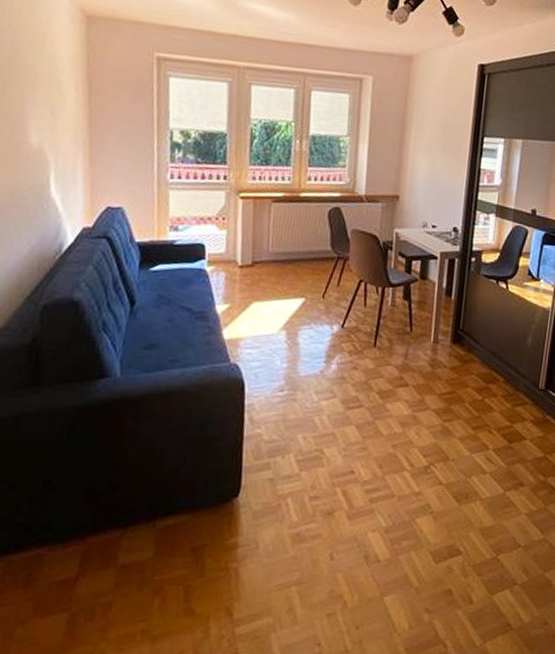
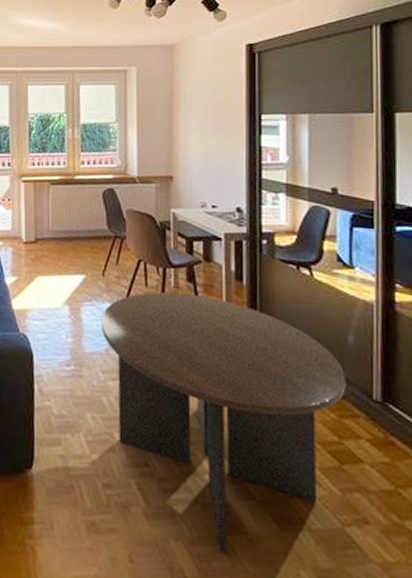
coffee table: none [317,310,522,533] -> present [100,292,346,554]

